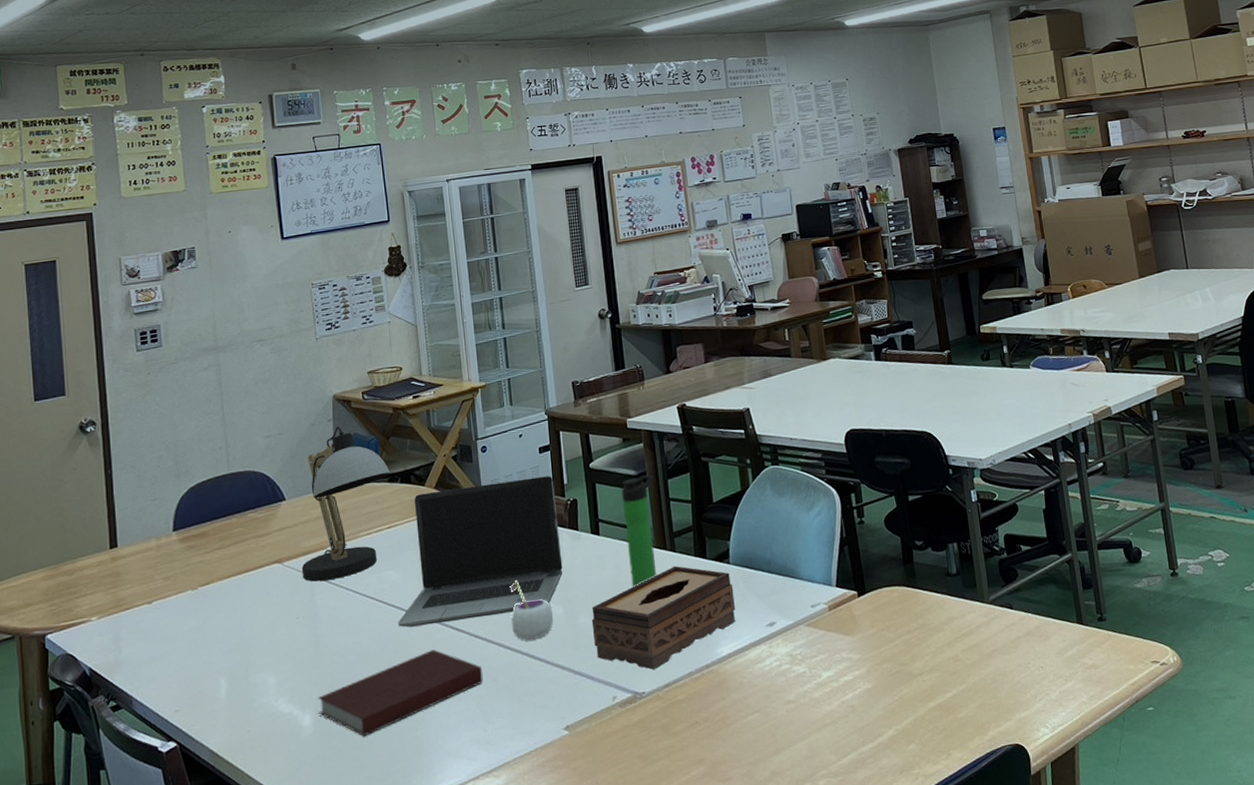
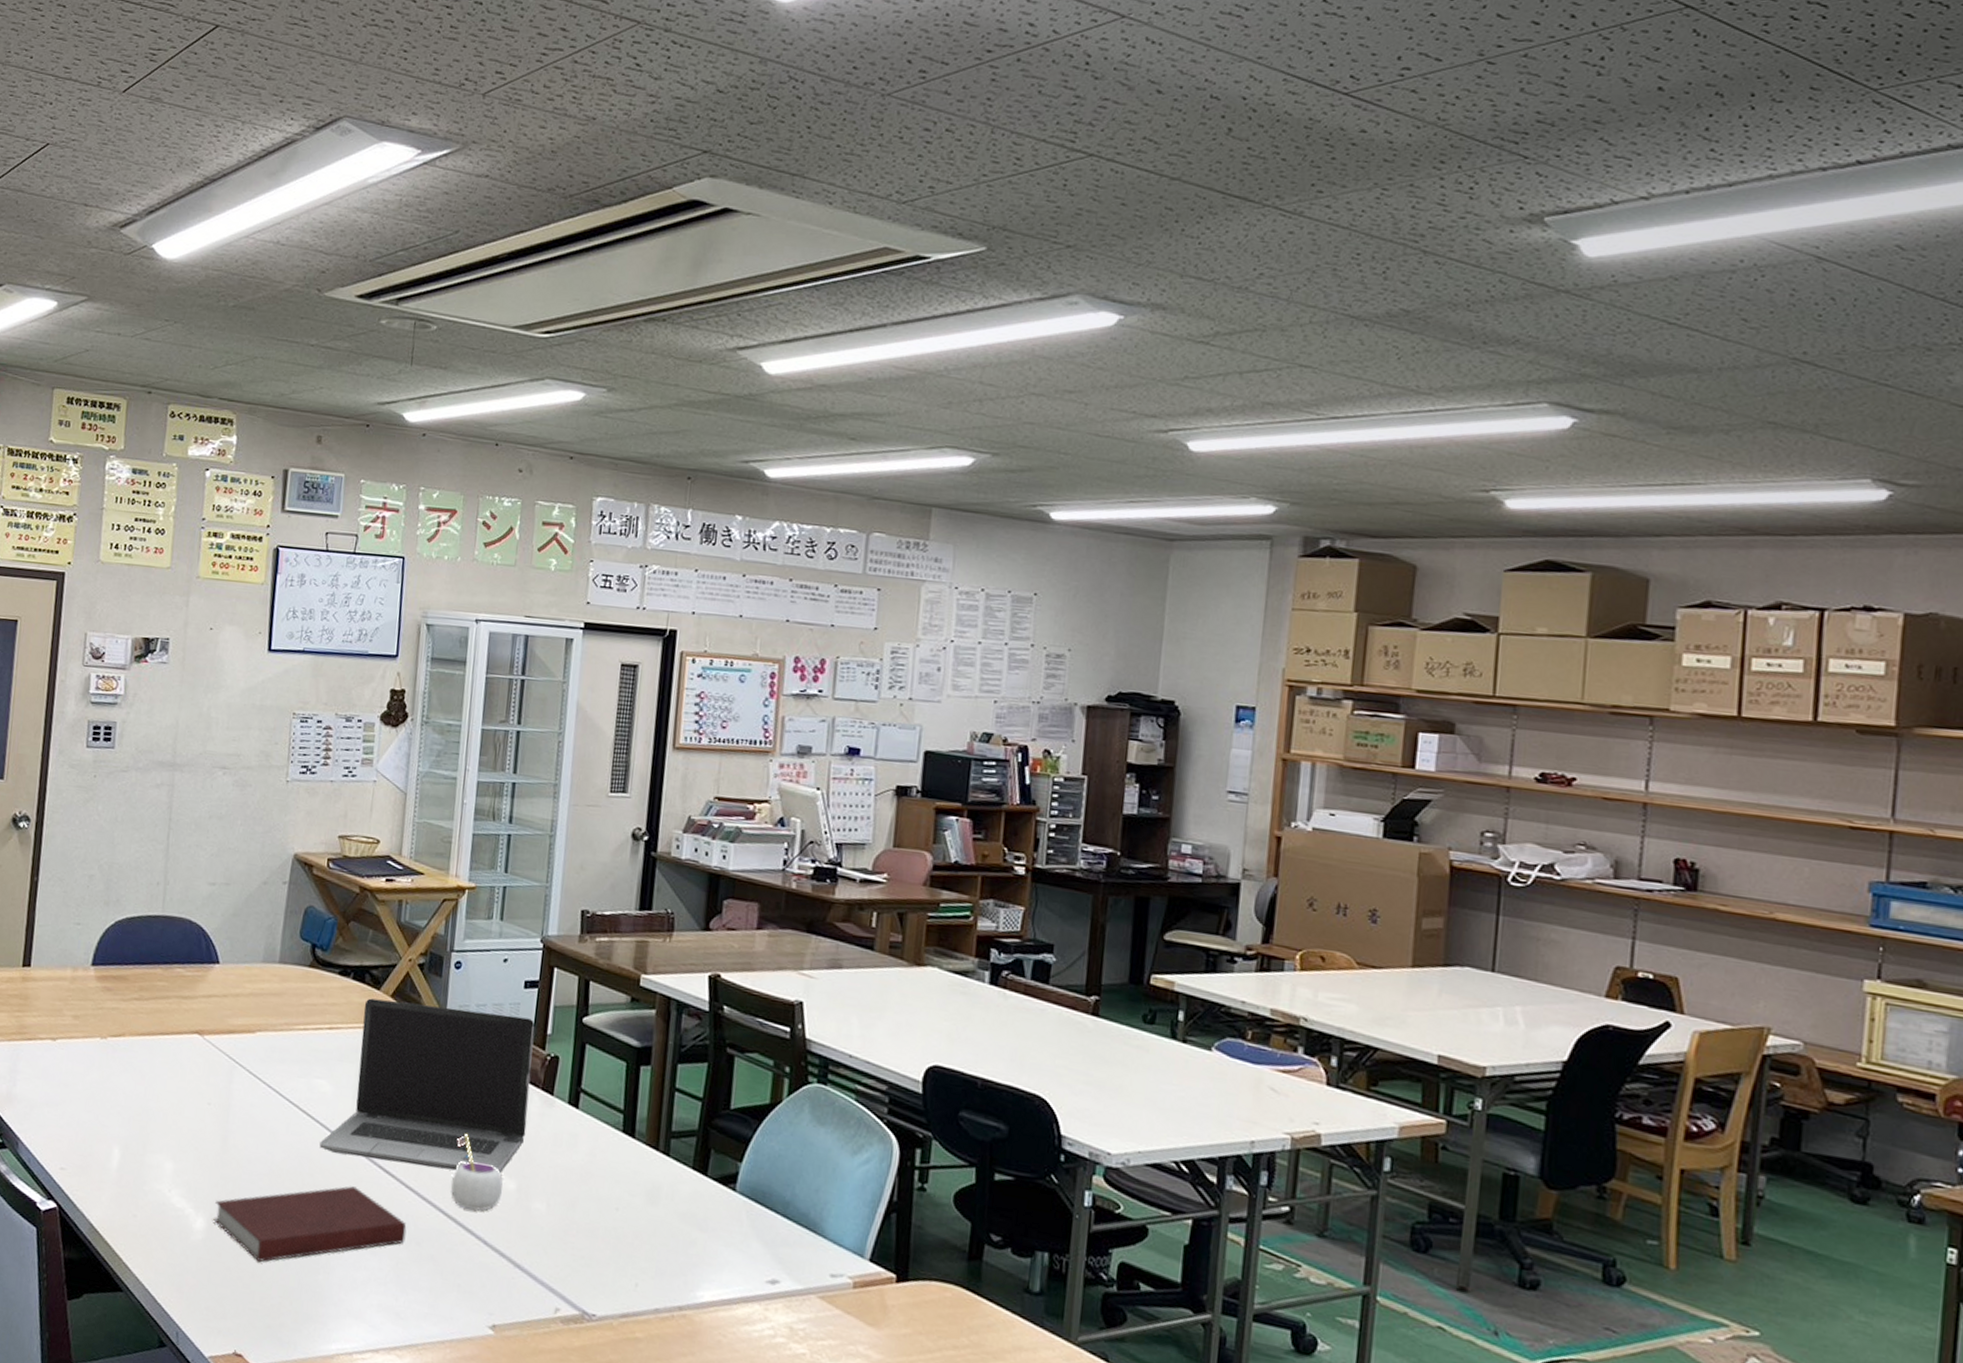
desk lamp: present [301,426,390,582] -> none [222,892,343,1073]
tissue box: present [591,565,735,669] -> none [545,1172,734,1291]
bottle: present [621,475,657,587] -> none [606,1049,662,1185]

